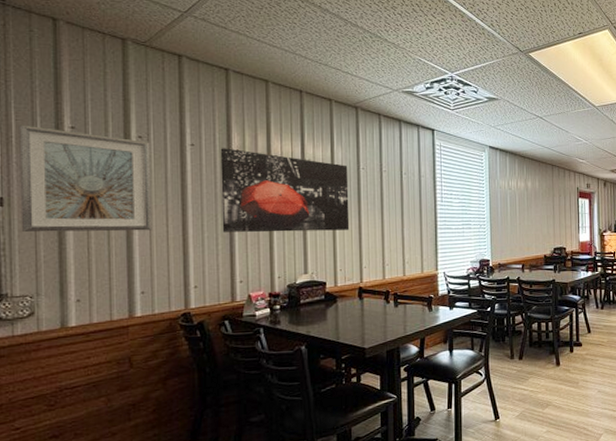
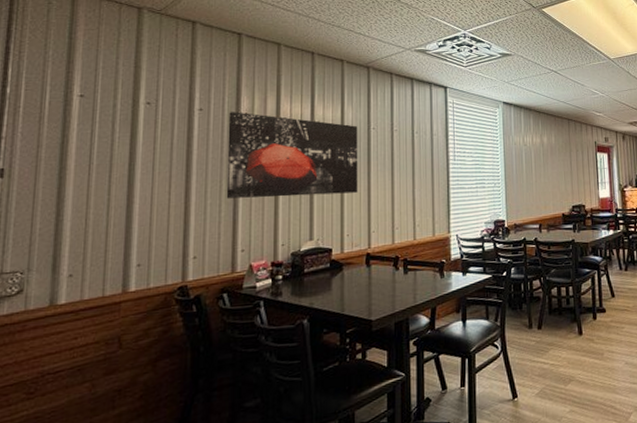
picture frame: present [18,125,152,233] -> none [18,94,158,204]

